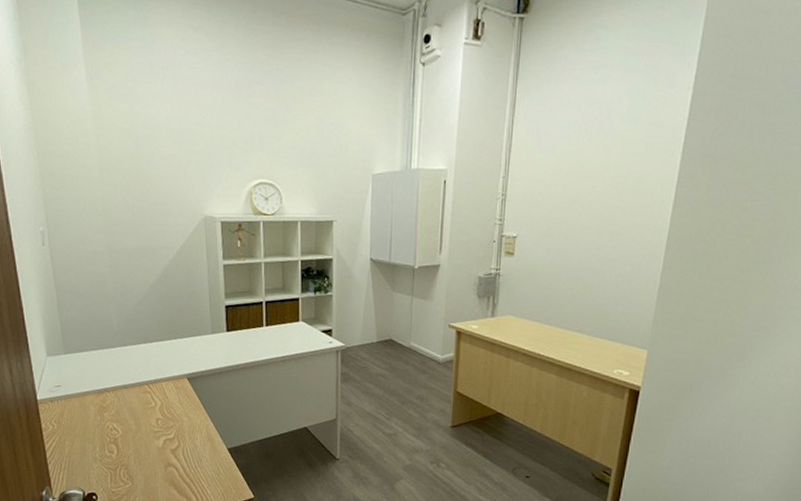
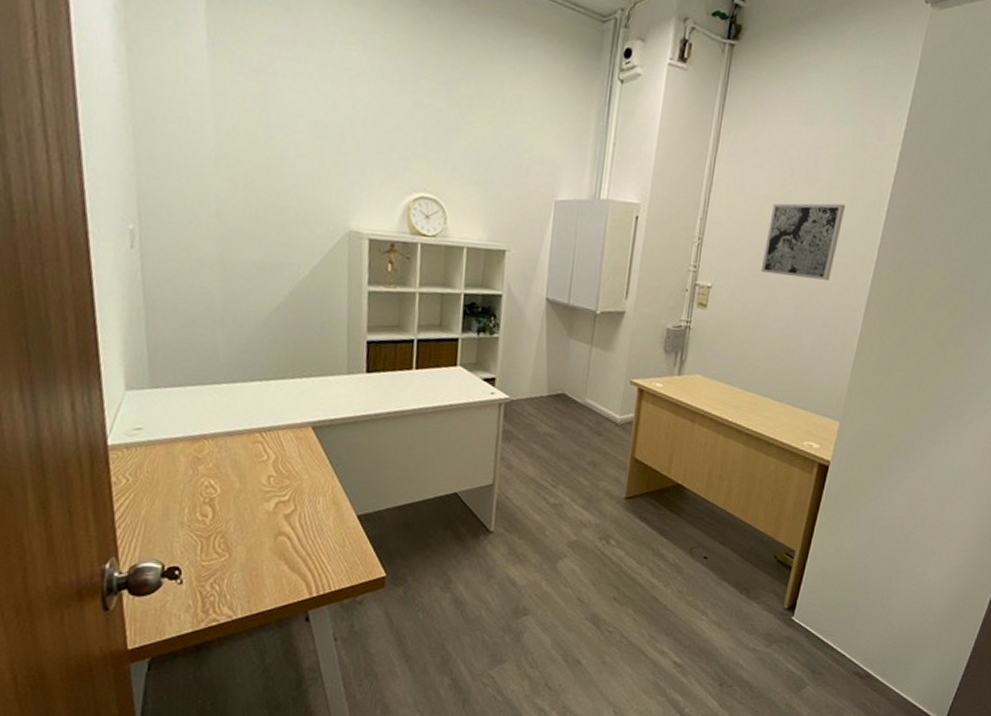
wall art: none [562,150,641,223] -> present [760,203,846,281]

